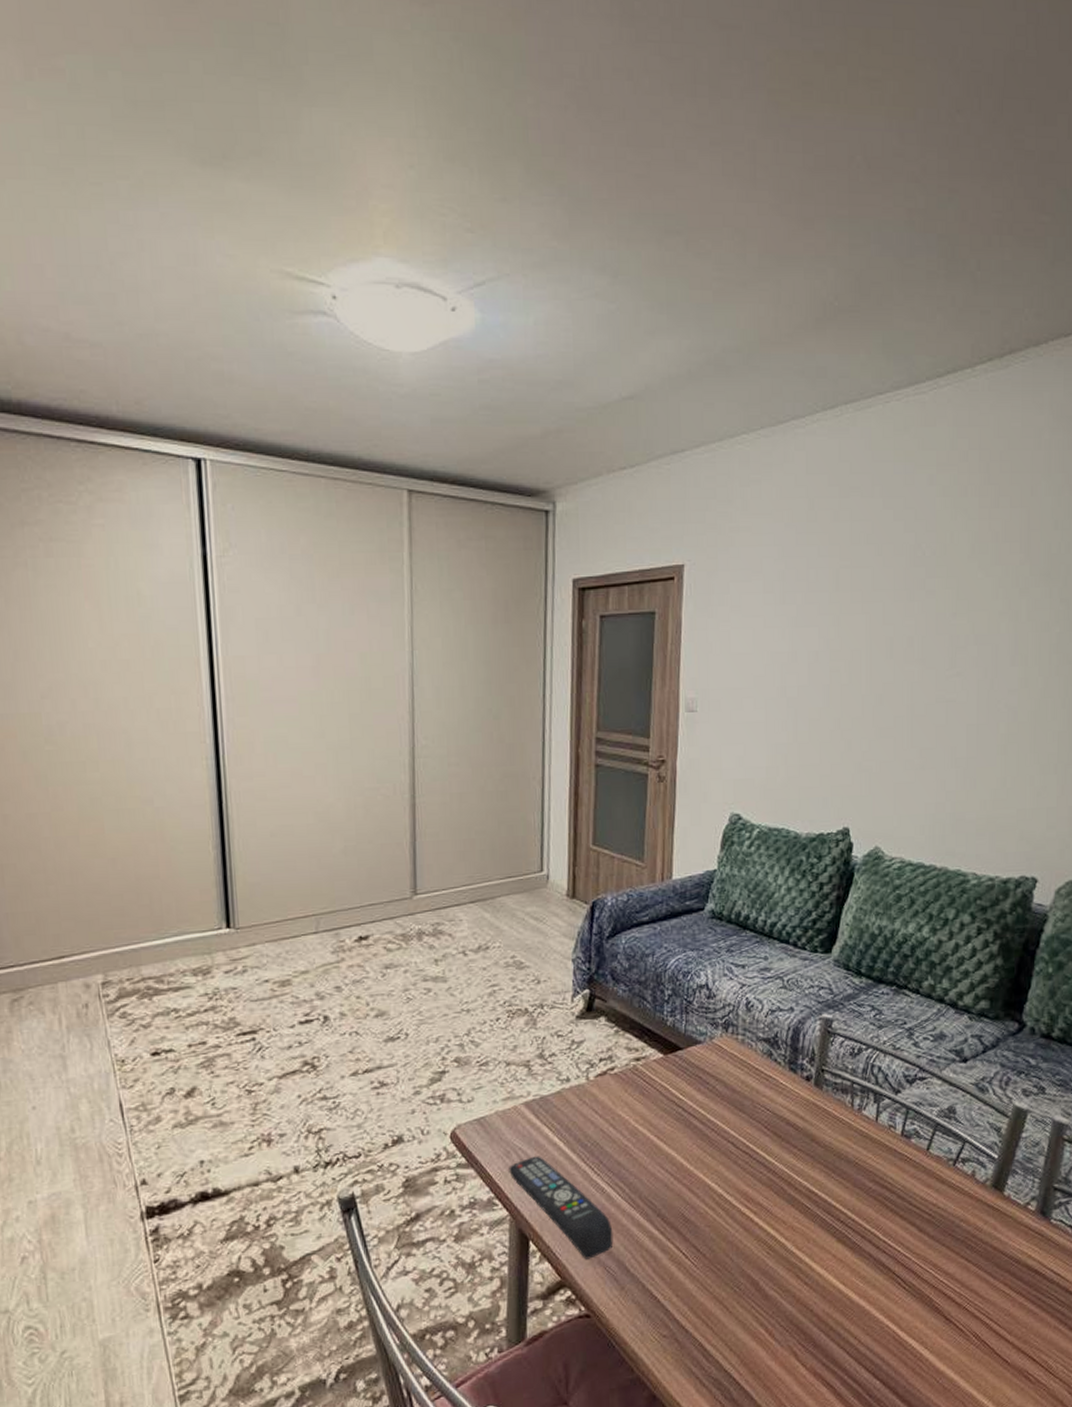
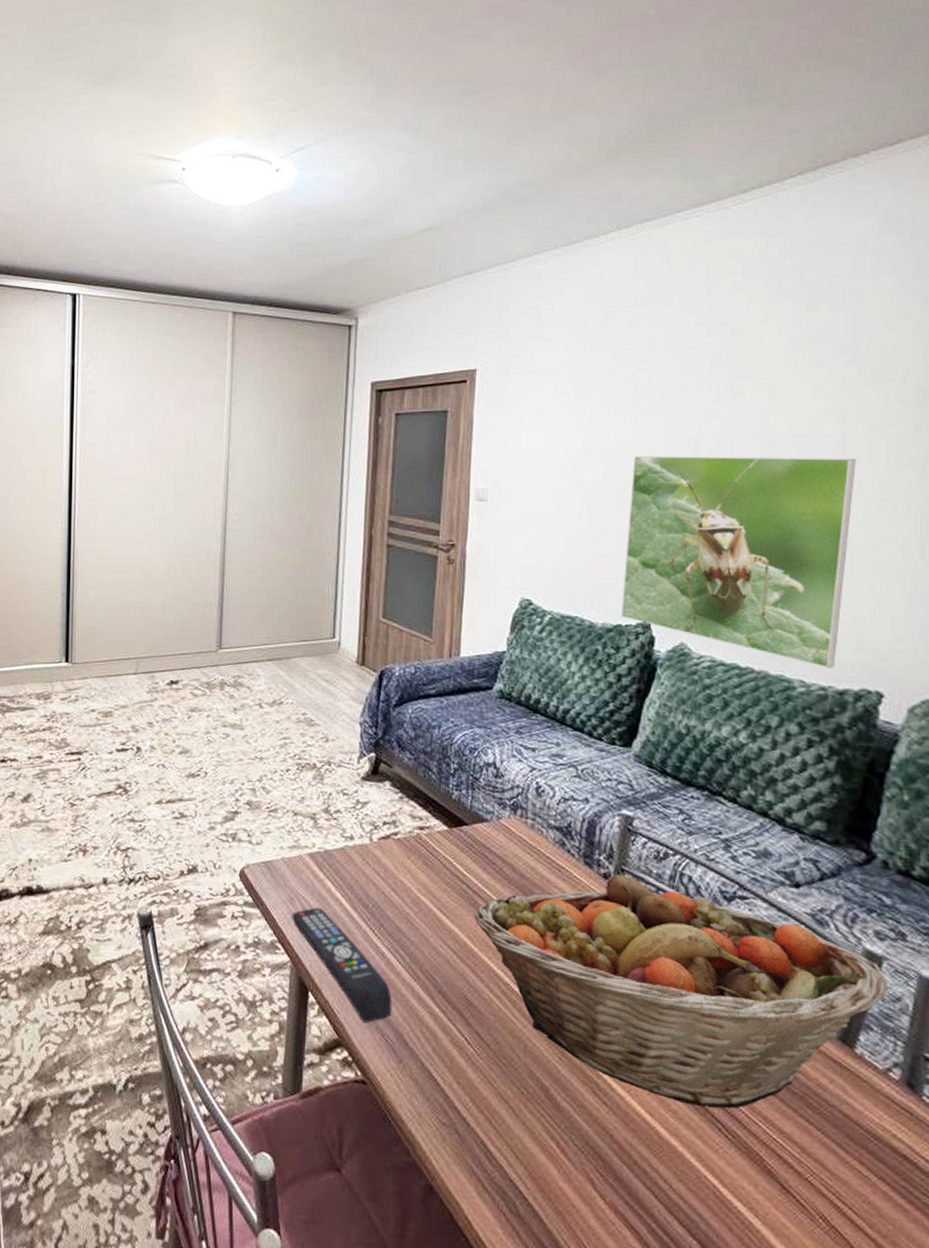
fruit basket: none [689,1075,1029,1269] -> present [474,874,887,1109]
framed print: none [823,657,1025,860] -> present [620,455,856,668]

